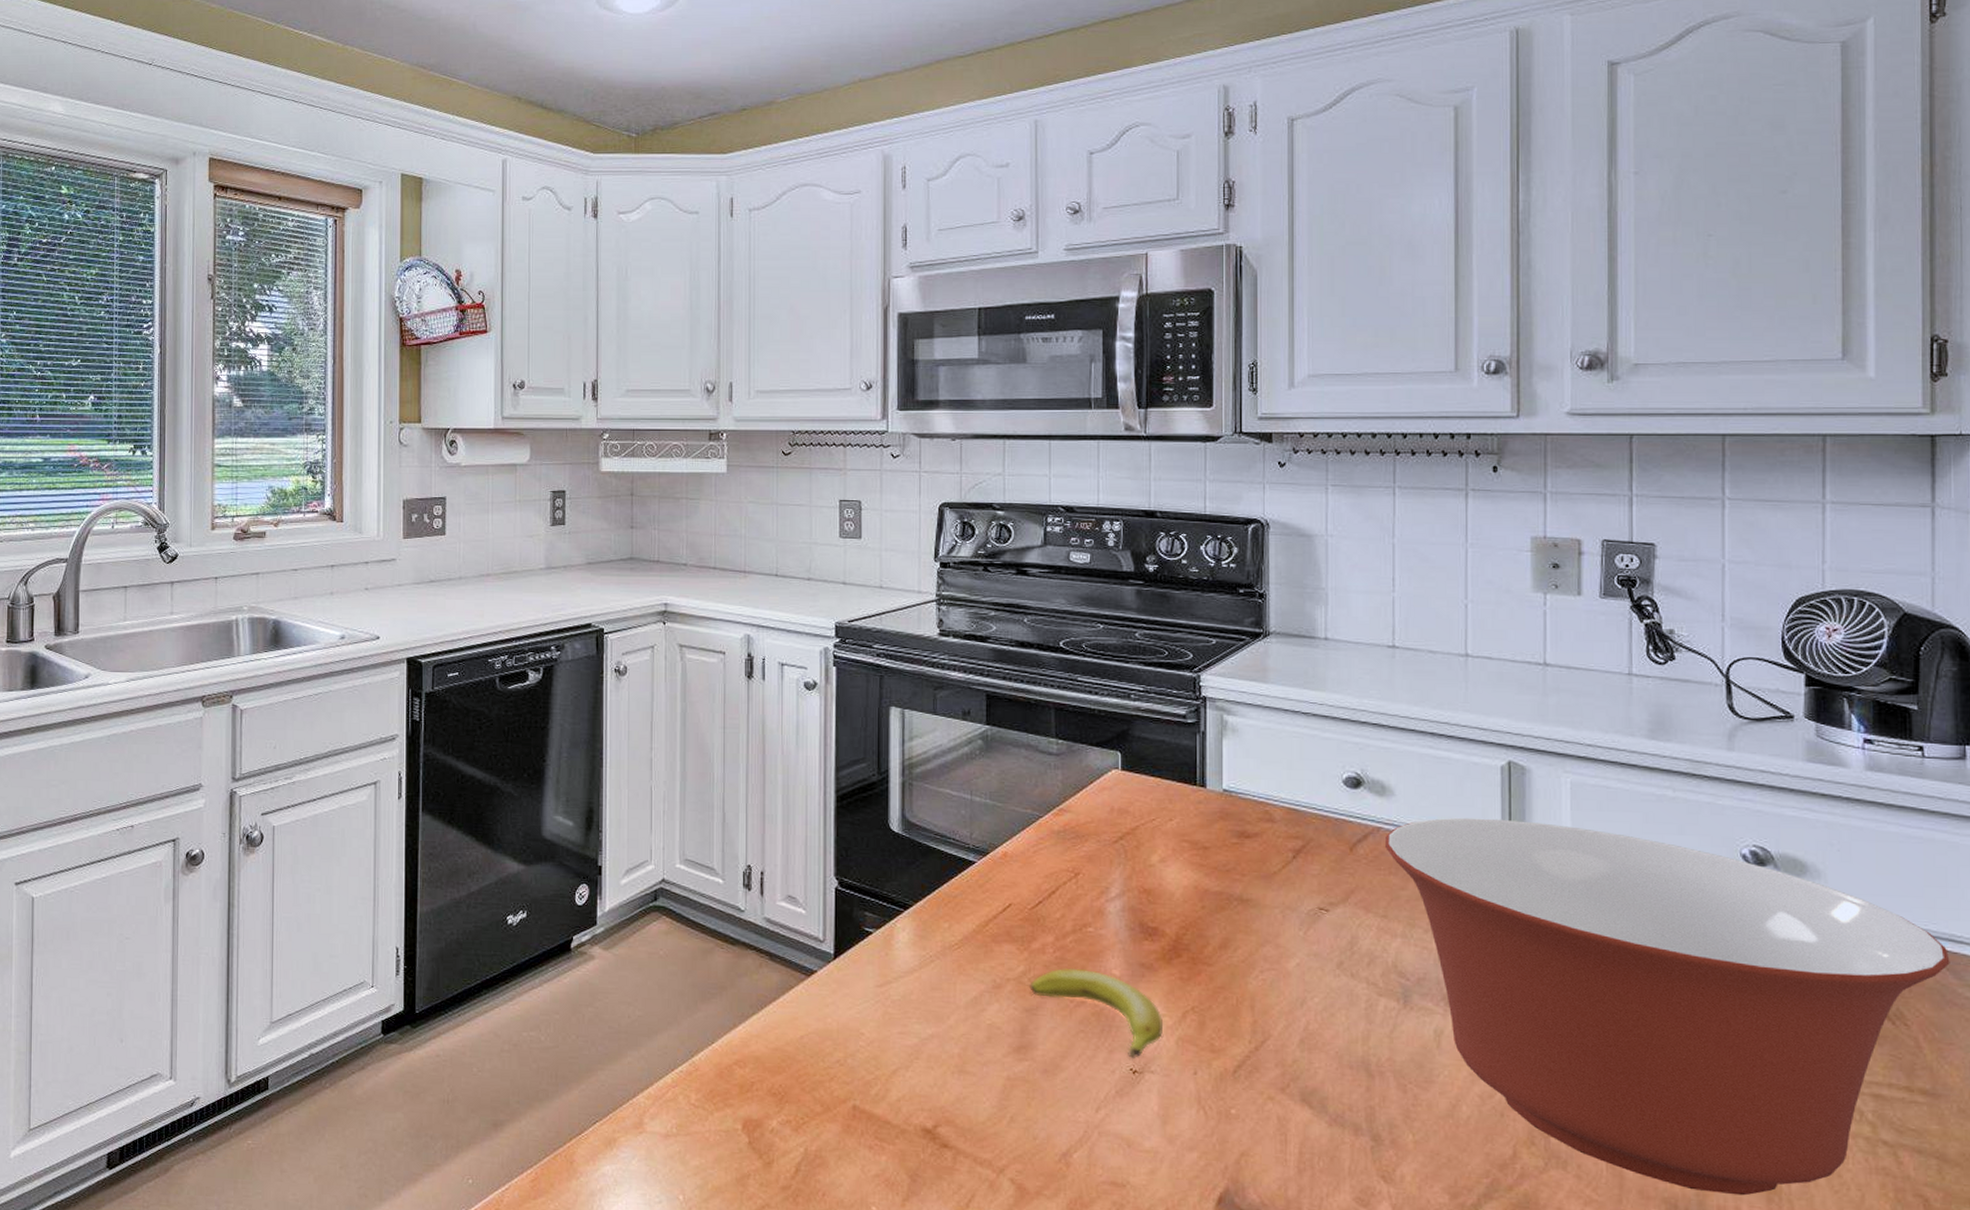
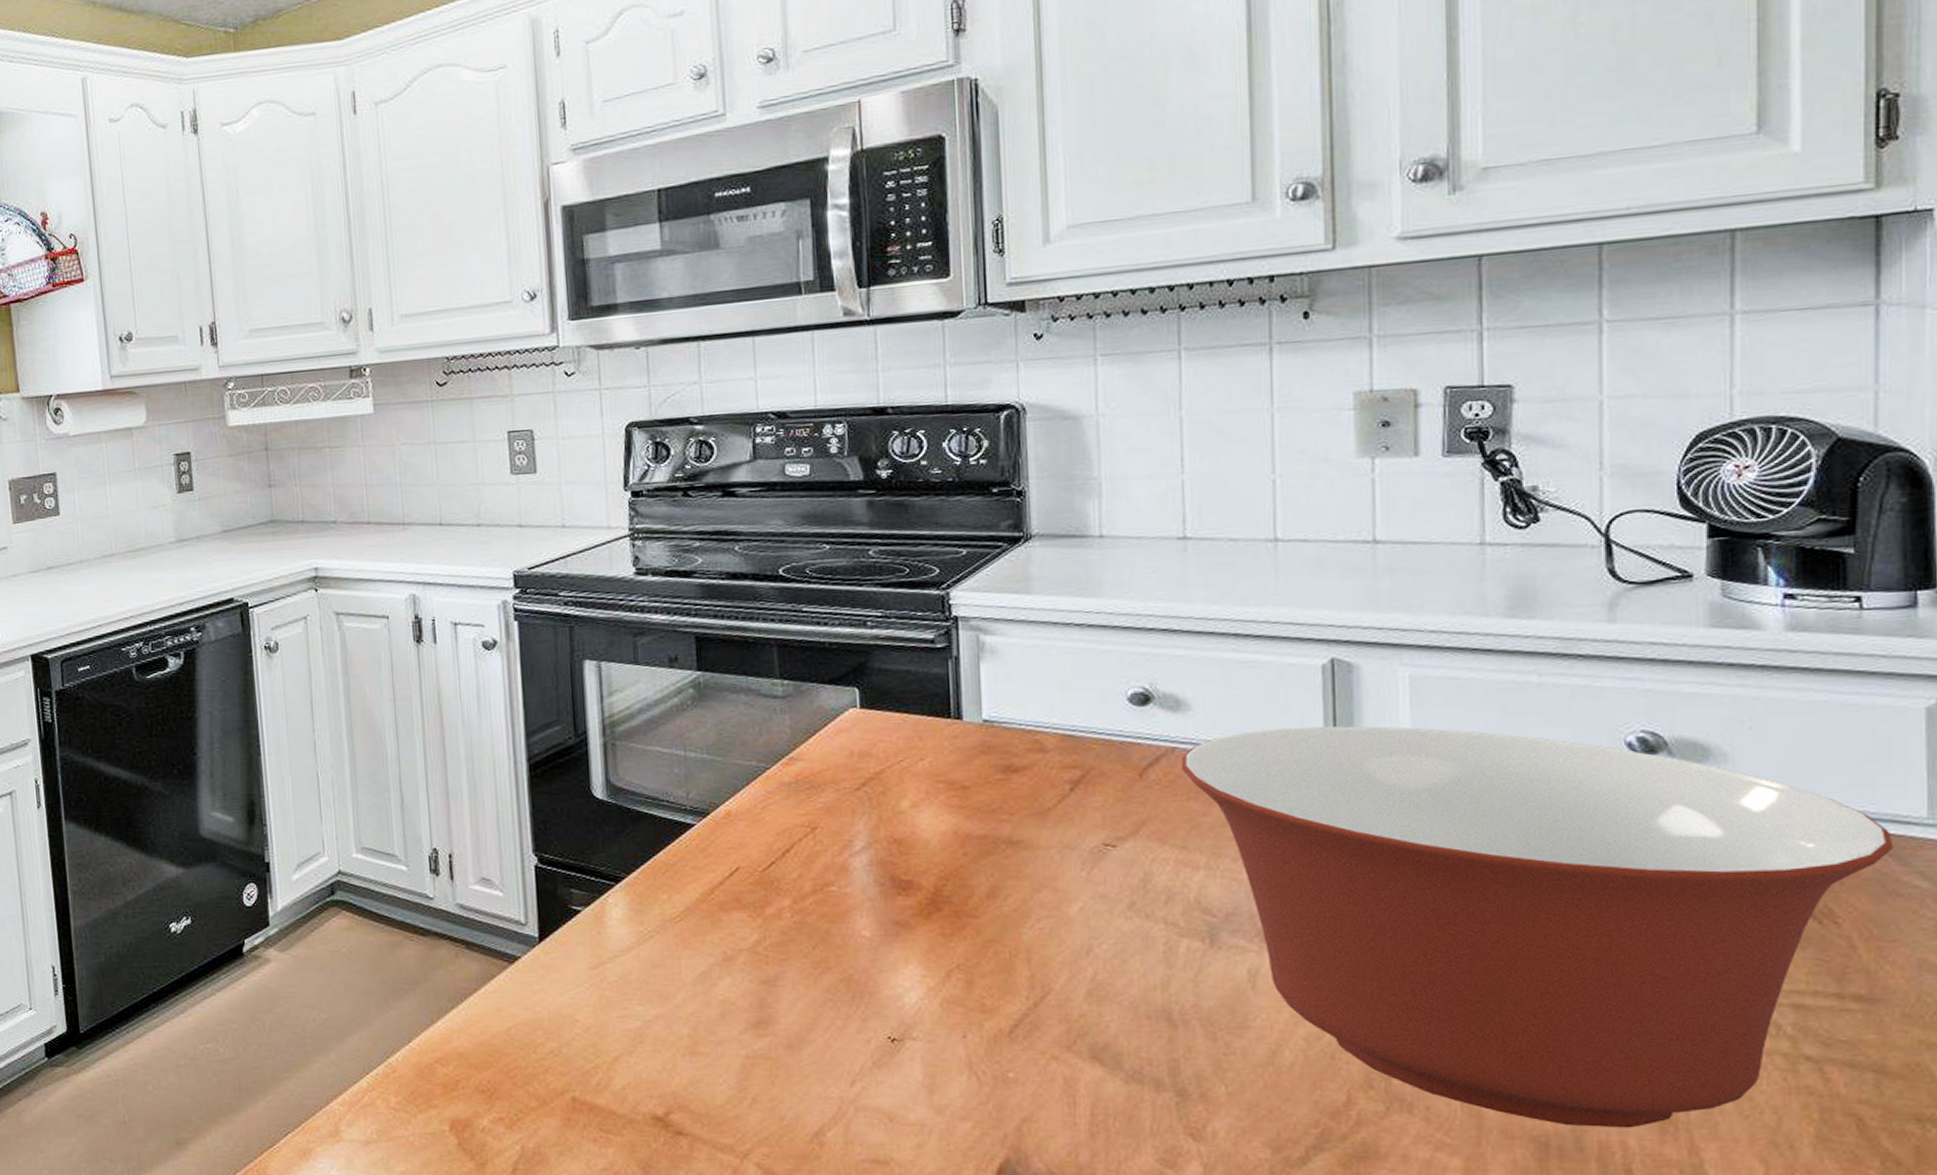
banana: present [1030,968,1163,1059] -> none [766,932,924,1027]

